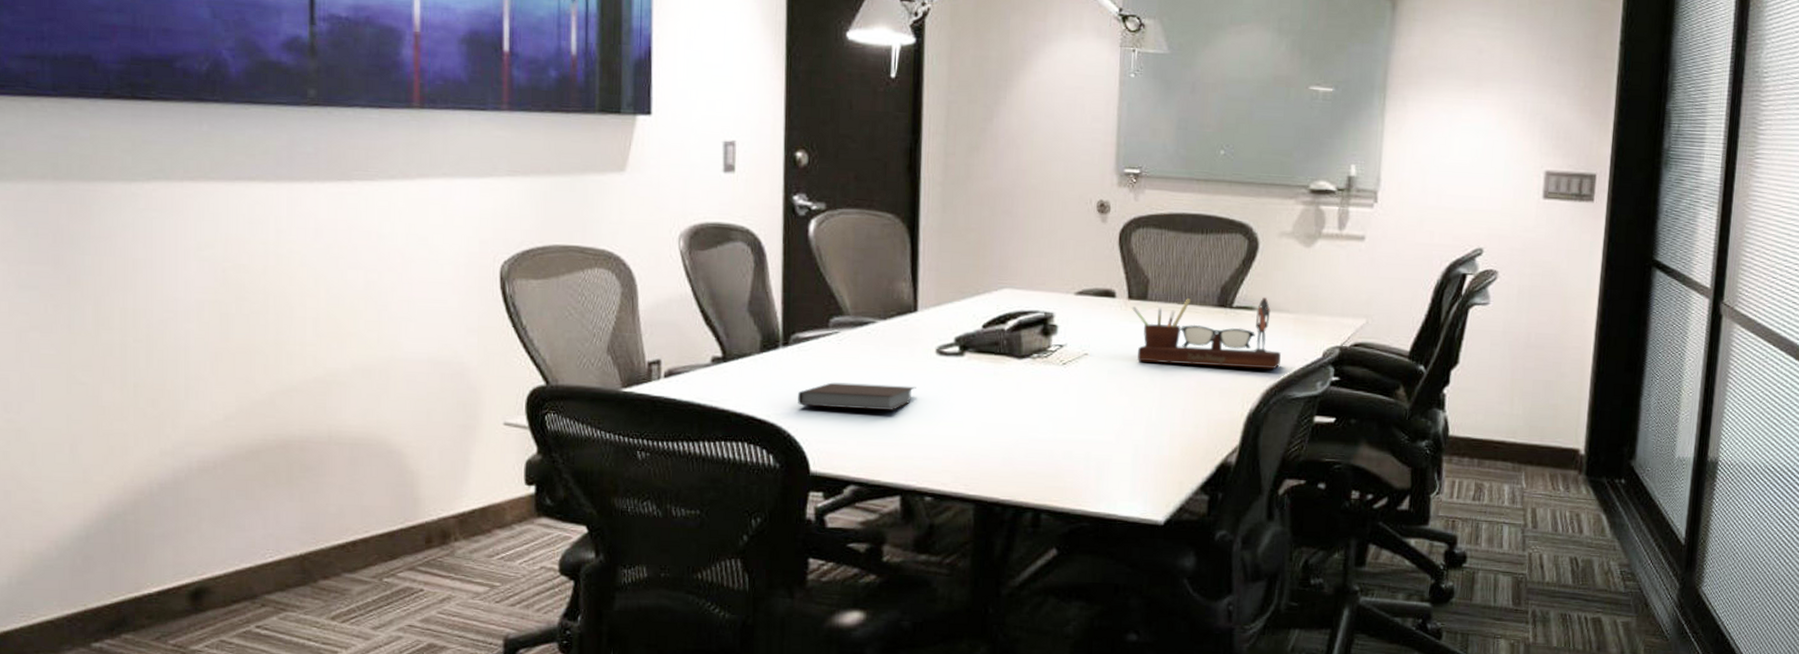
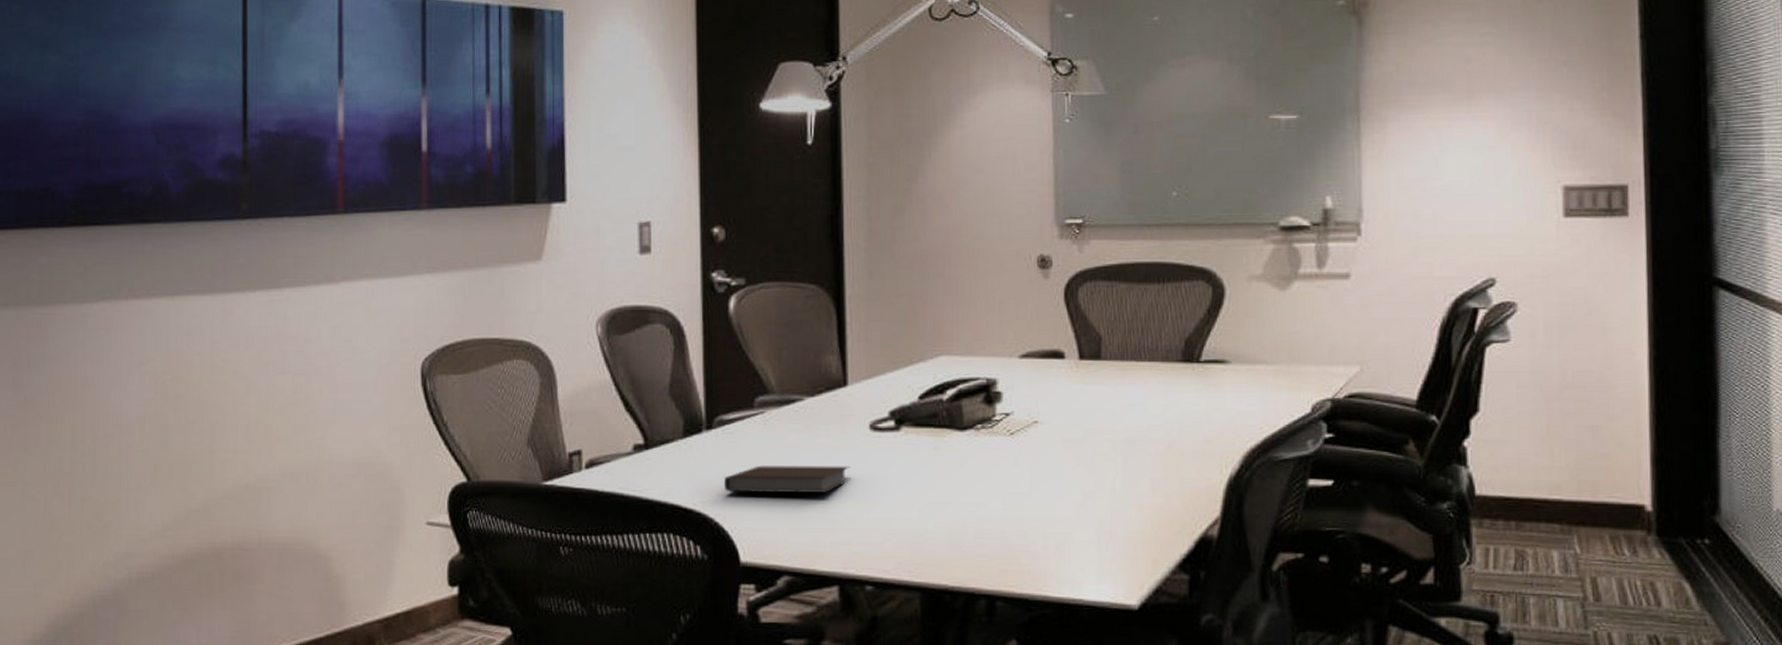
desk organizer: present [1131,297,1281,370] -> none [1083,348,1261,429]

